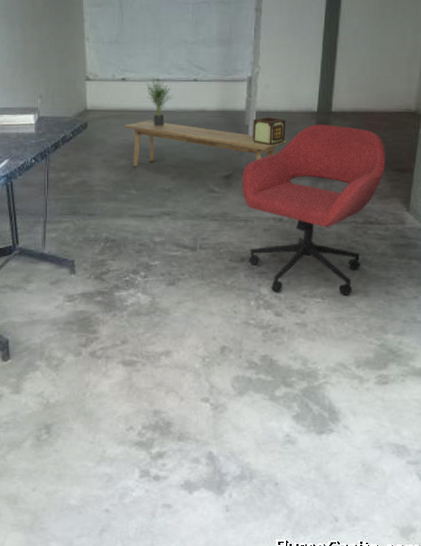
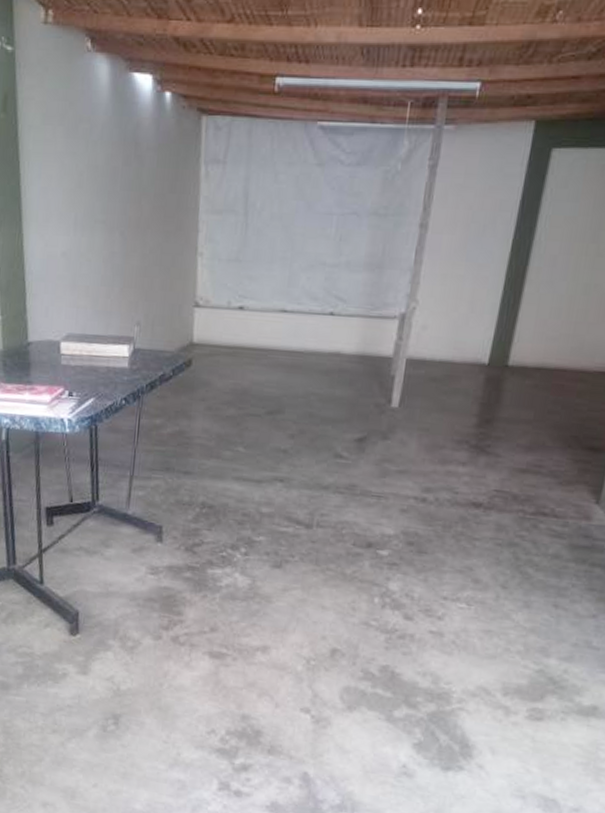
bench: present [124,120,288,167] -> none [237,361,445,422]
potted plant: present [146,77,173,126] -> none [268,307,302,370]
office chair: present [242,124,386,296] -> none [377,381,576,604]
lantern: present [253,116,286,146] -> none [398,366,445,405]

